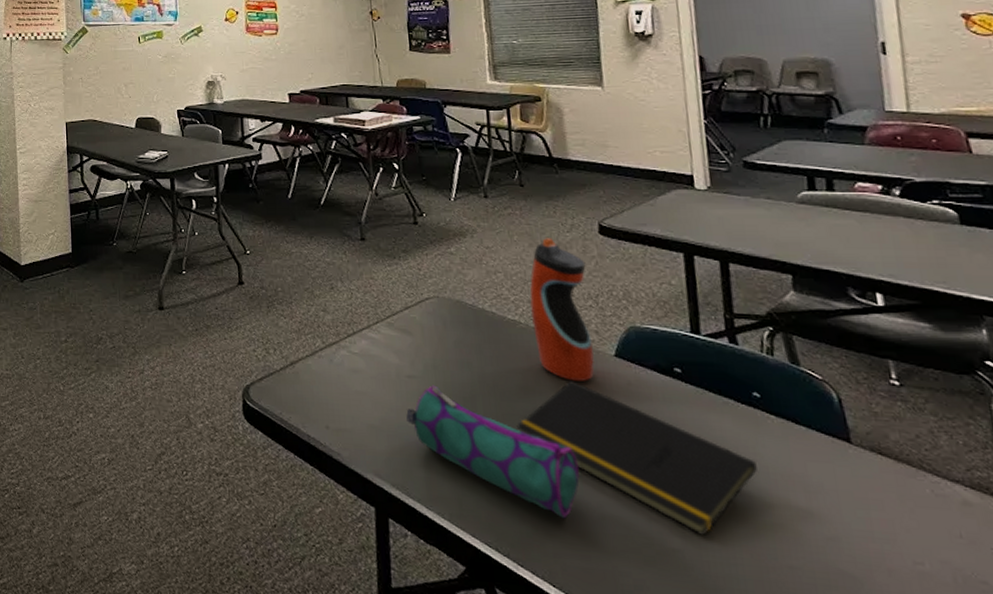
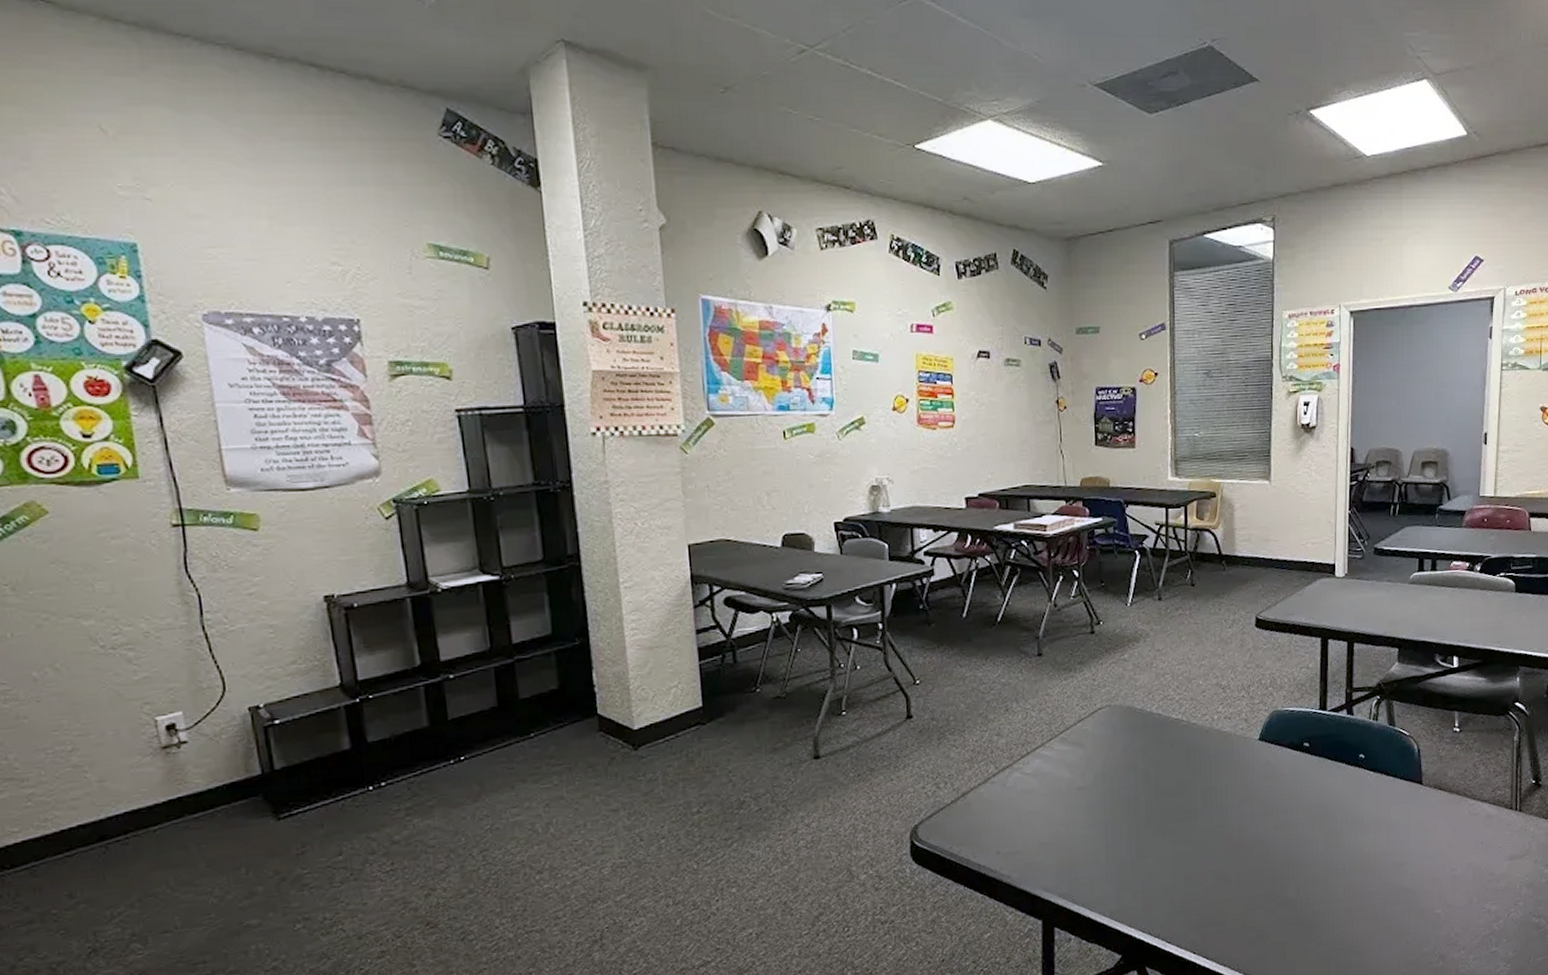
pencil case: present [406,385,579,519] -> none [1075,793,1222,893]
notepad: present [516,381,758,535] -> none [1173,768,1356,882]
water bottle: present [529,238,595,381] -> none [1192,635,1242,768]

